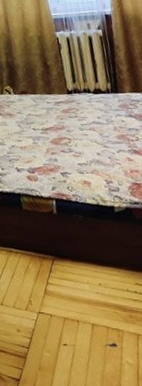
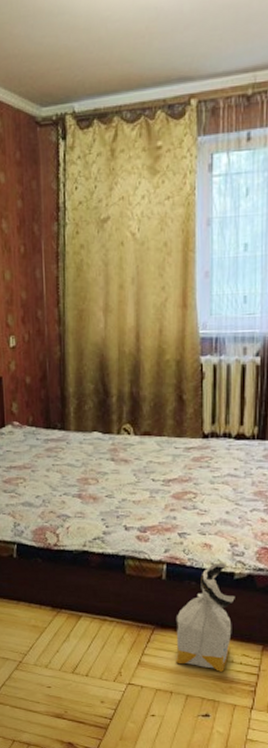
bag: none [70,198,124,300] -> present [176,563,235,672]

